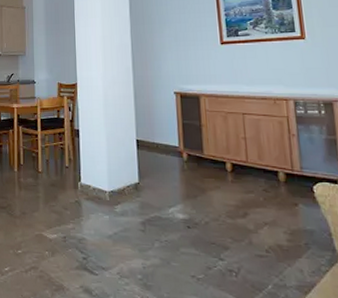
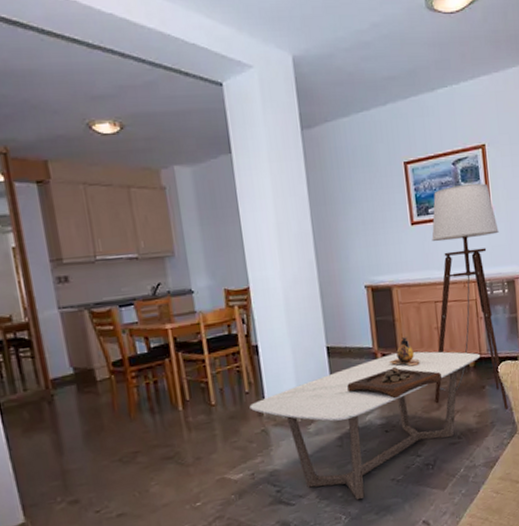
coffee table: none [68,155,293,287] -> present [249,351,481,499]
wooden tray: none [153,168,249,198] -> present [347,367,442,399]
vase: none [193,142,226,170] -> present [388,337,420,366]
floor lamp: none [240,11,327,235] -> present [432,183,508,410]

